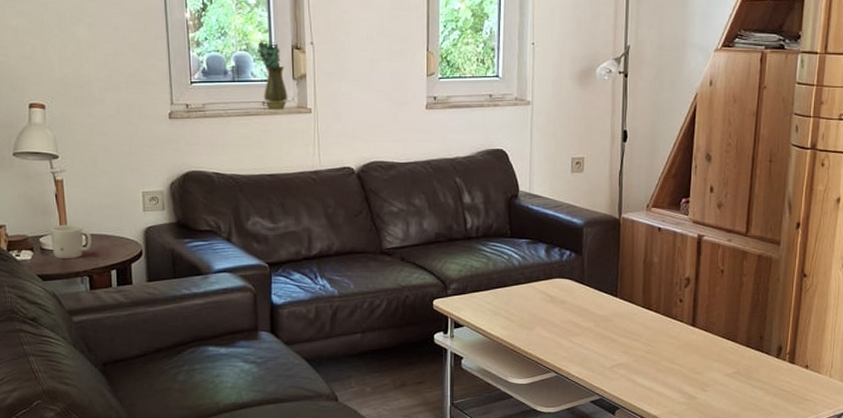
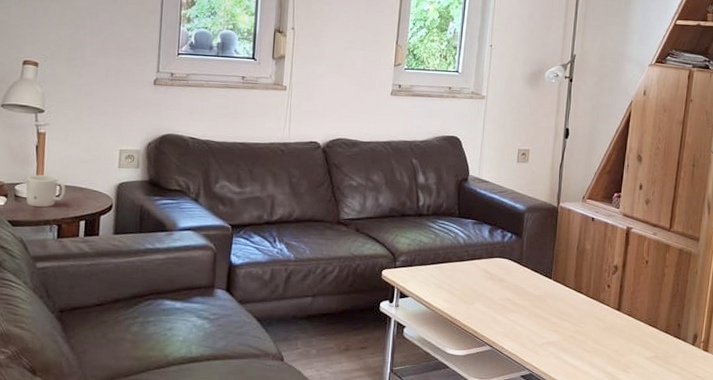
vase: present [256,38,288,110] -> none [241,20,267,85]

